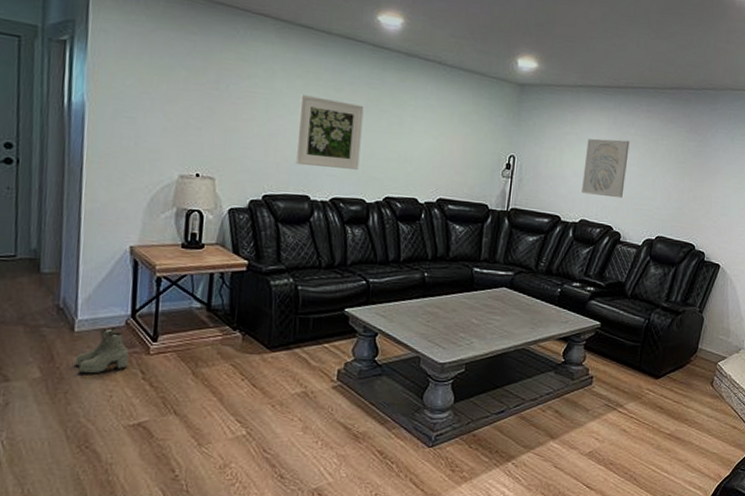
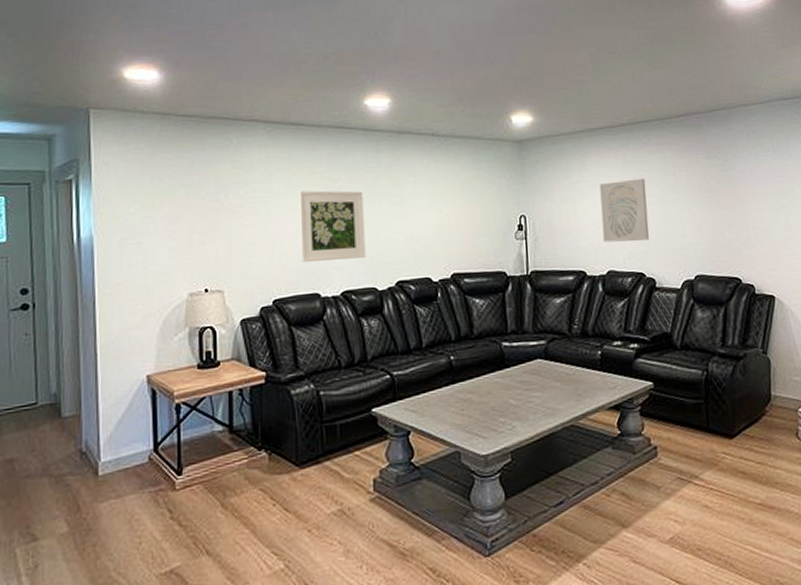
boots: present [75,327,129,374] -> none [101,465,155,521]

